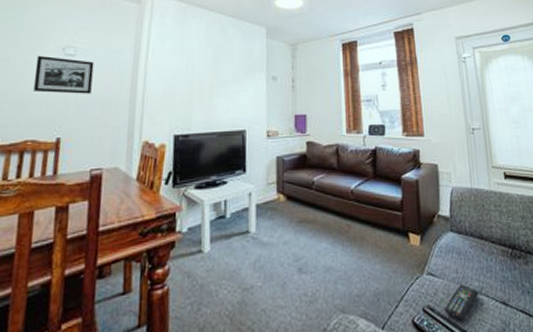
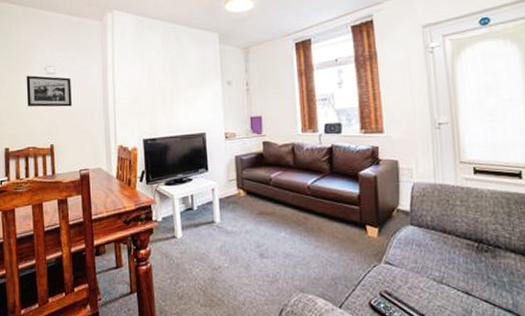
remote control: present [444,283,479,322] -> none [402,273,439,307]

